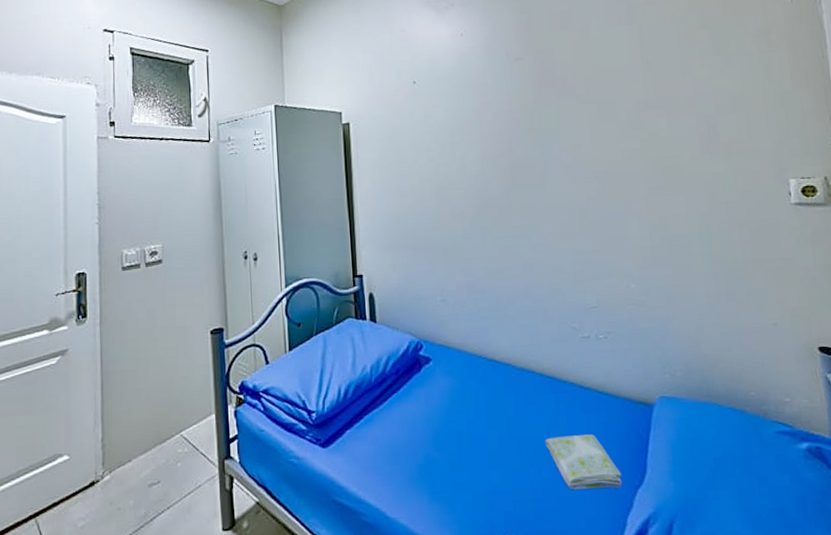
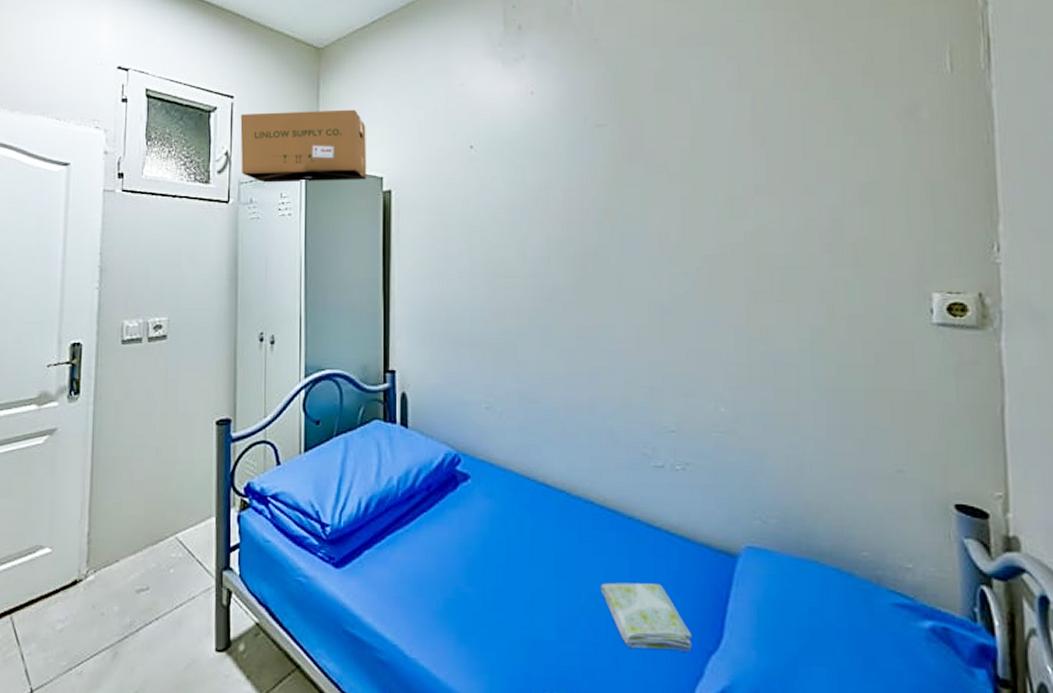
box: none [215,56,328,123] -> present [240,109,367,183]

